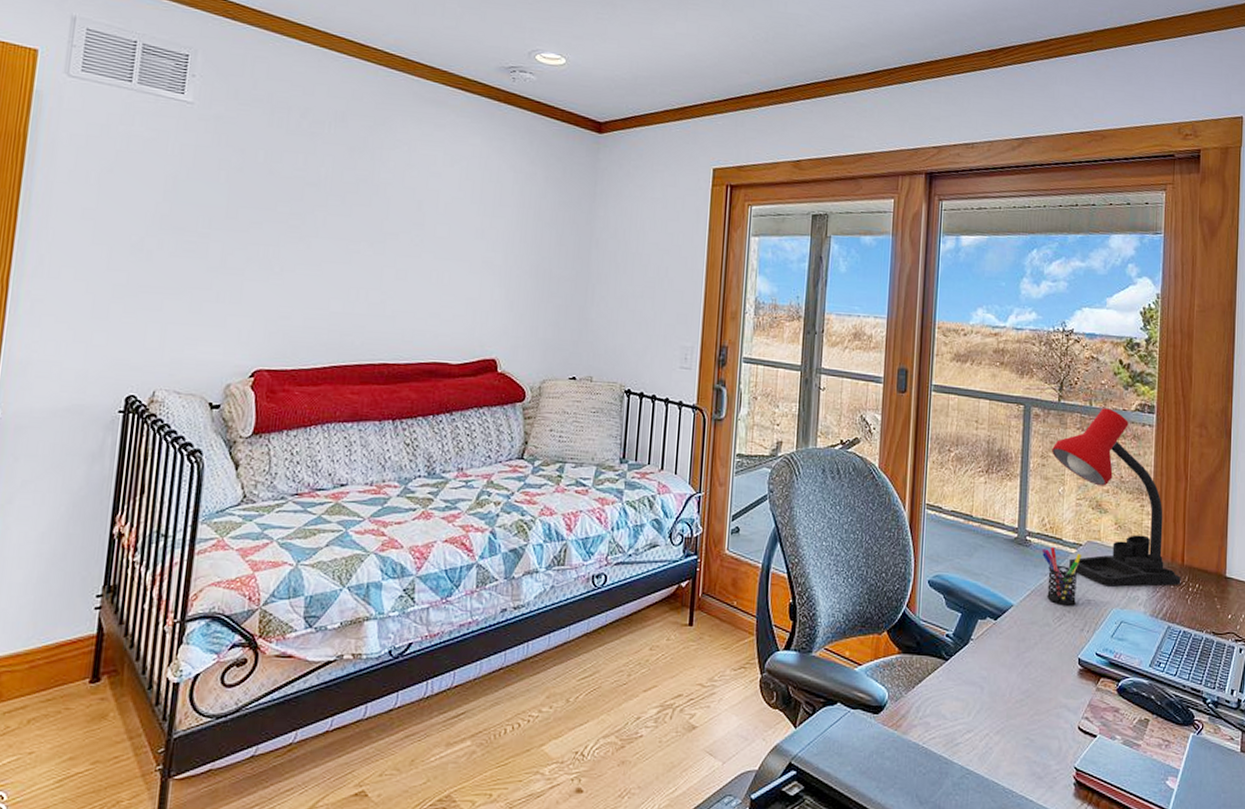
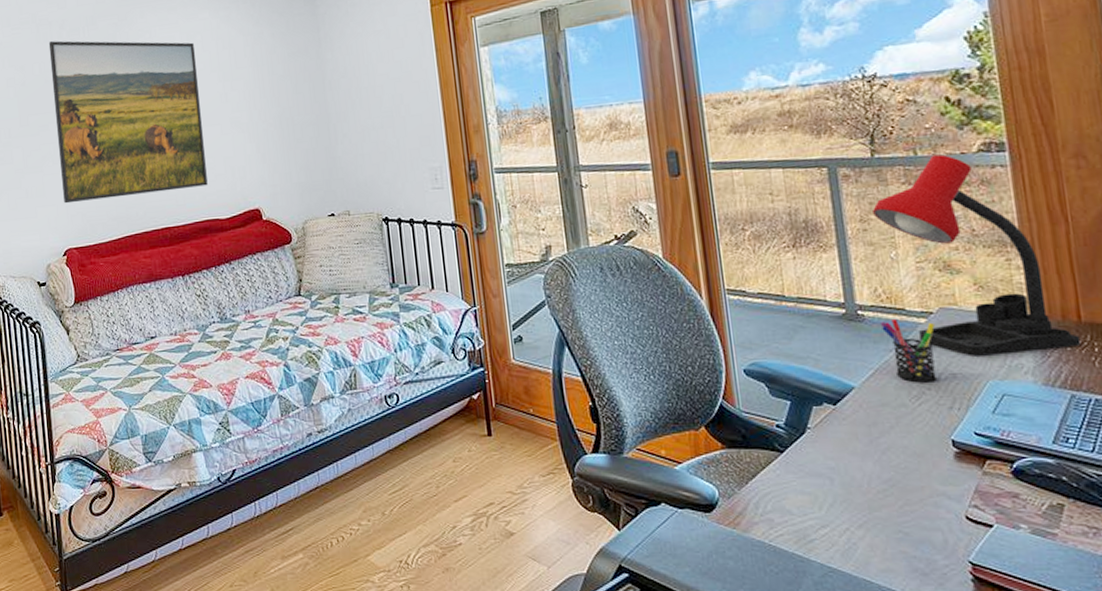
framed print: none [264,129,457,325] -> present [48,40,208,204]

